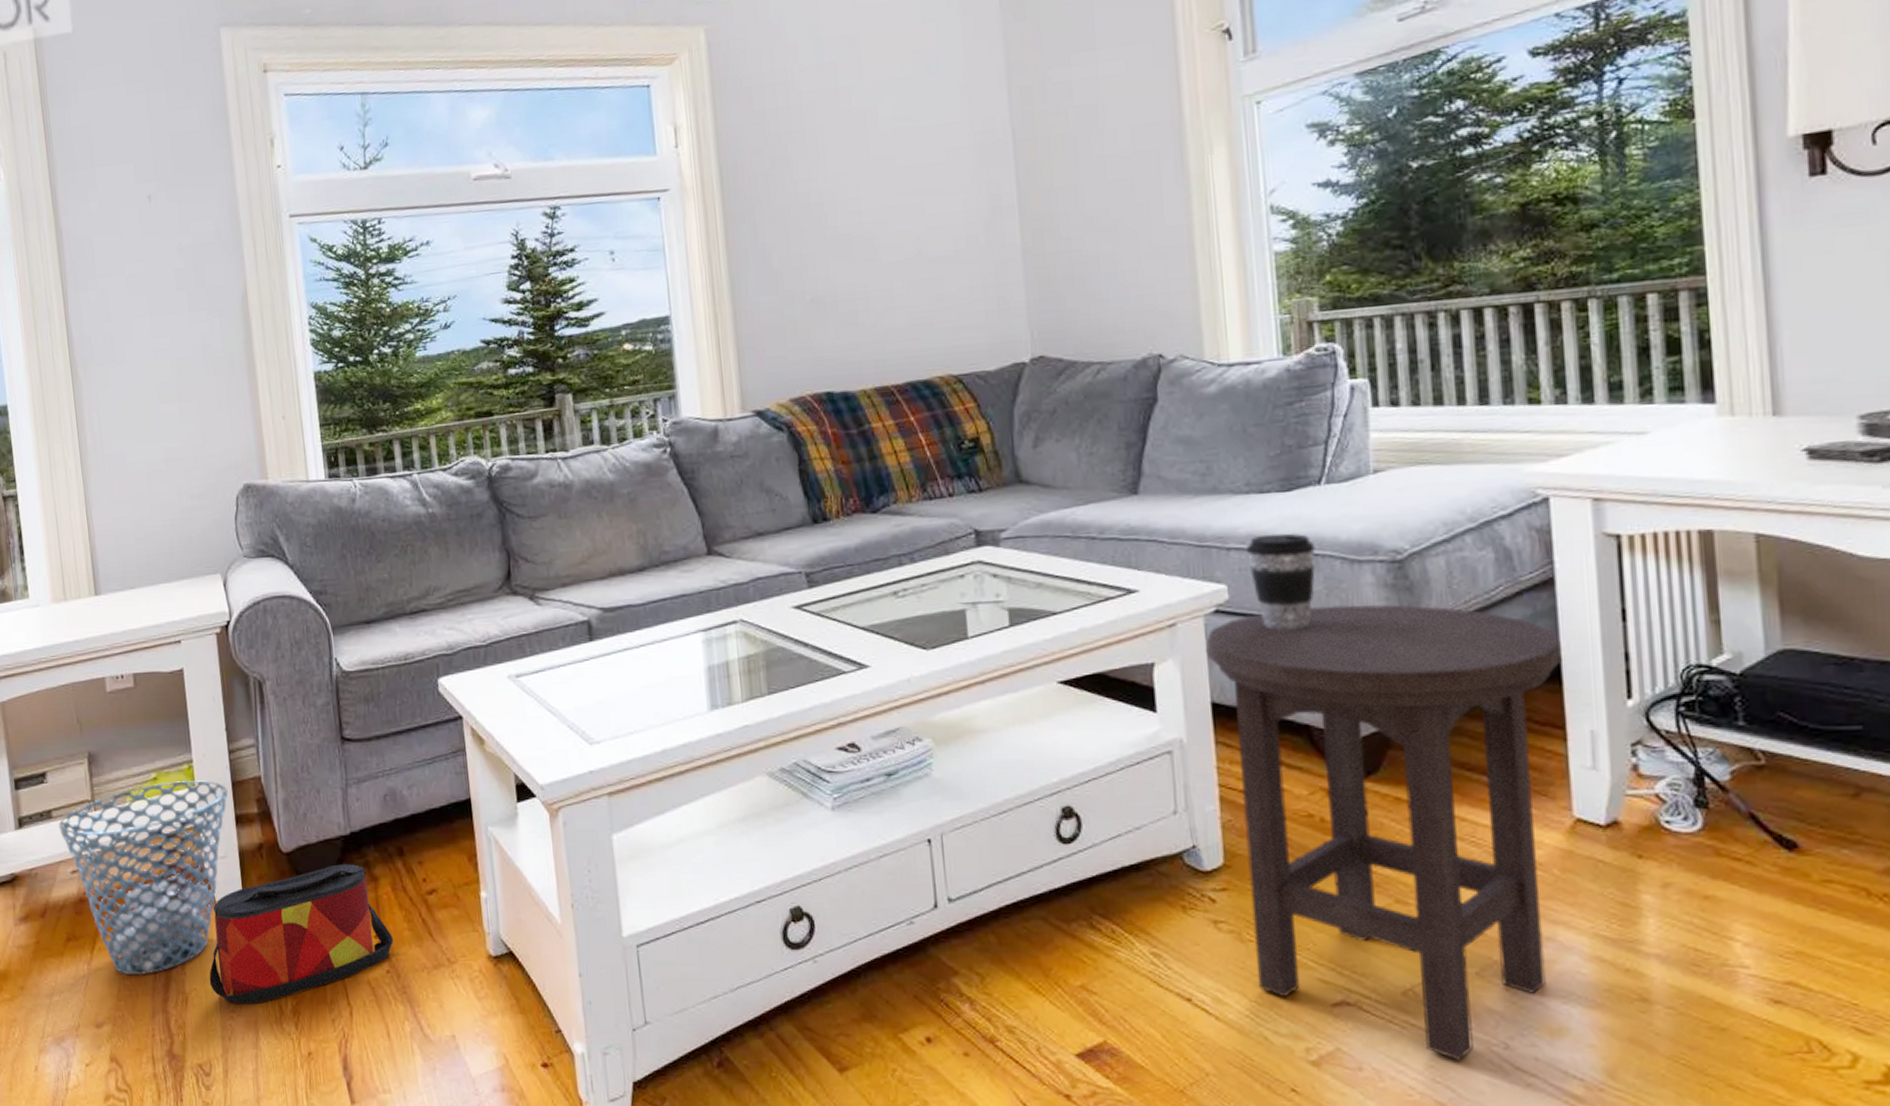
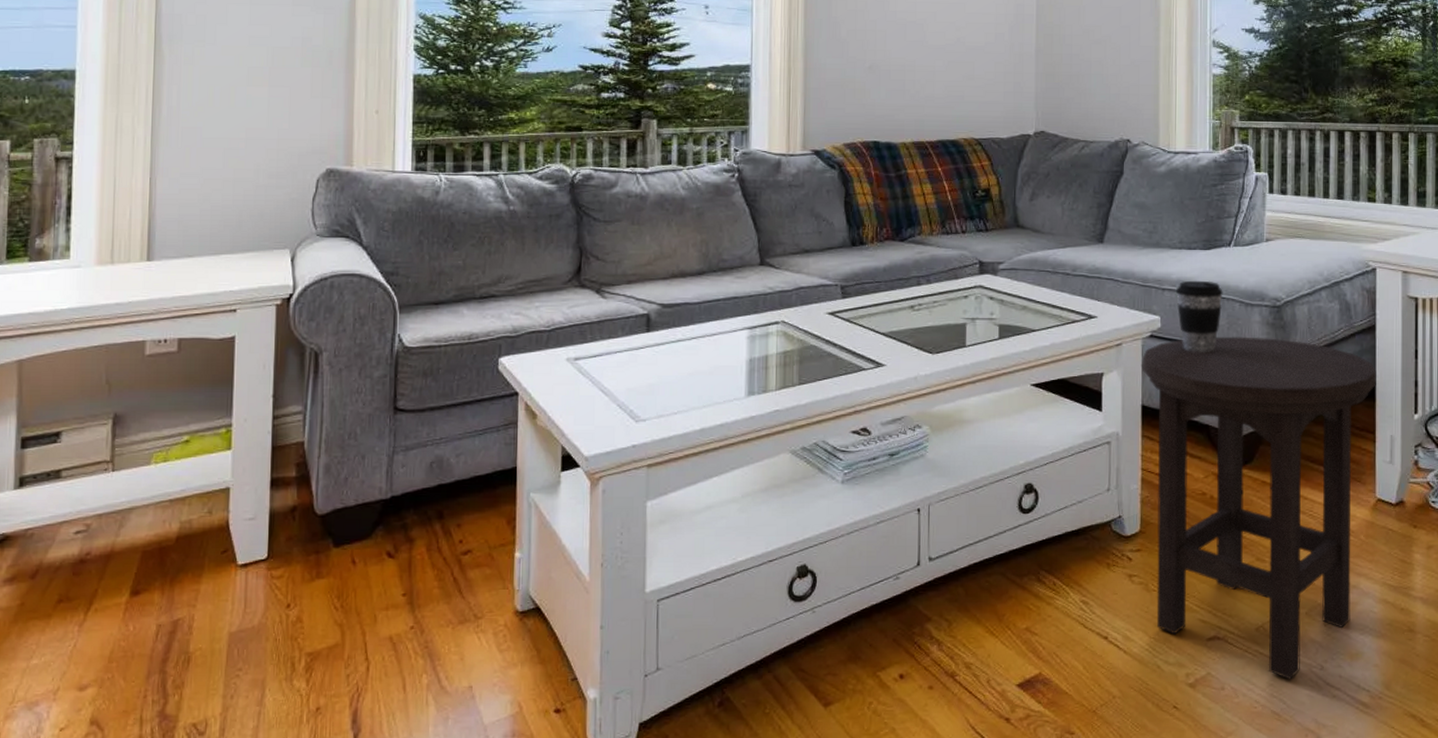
waste basket: present [58,780,229,976] -> none [67,443,267,637]
bag: present [209,864,393,1005] -> none [218,526,421,663]

